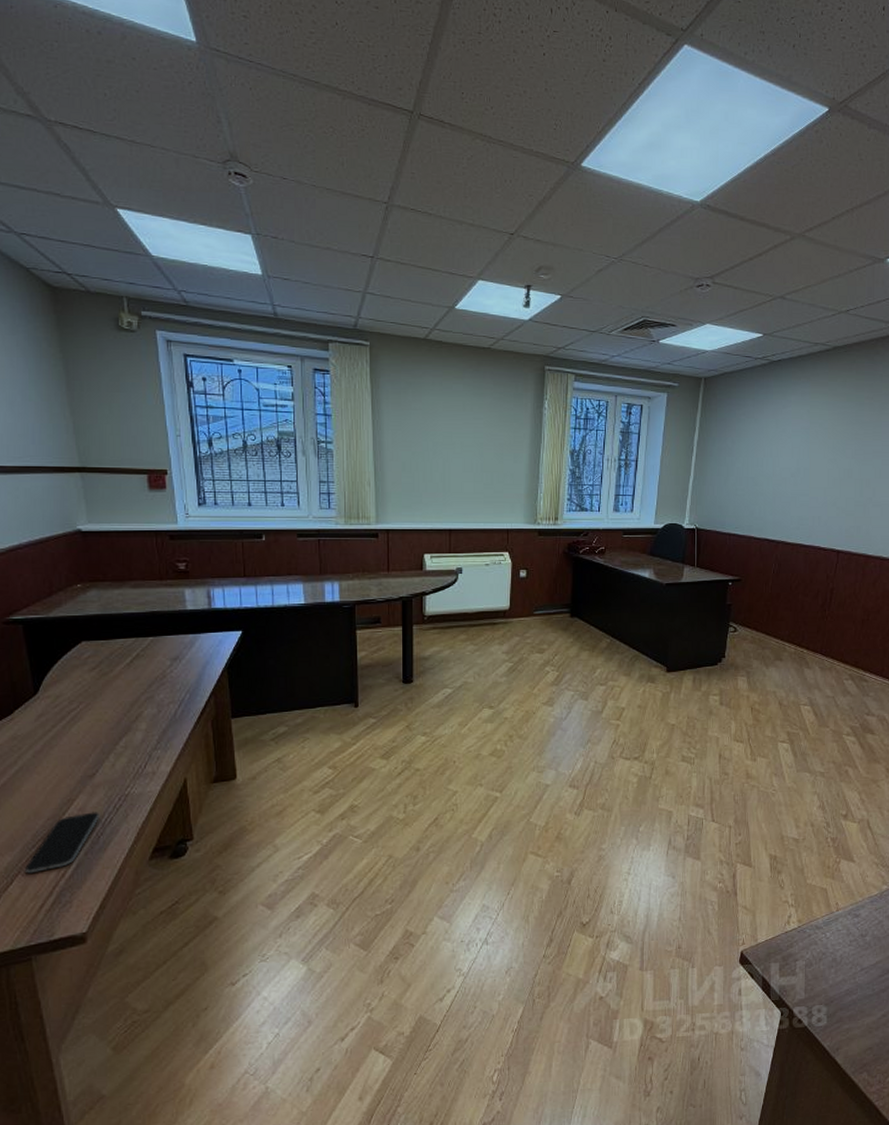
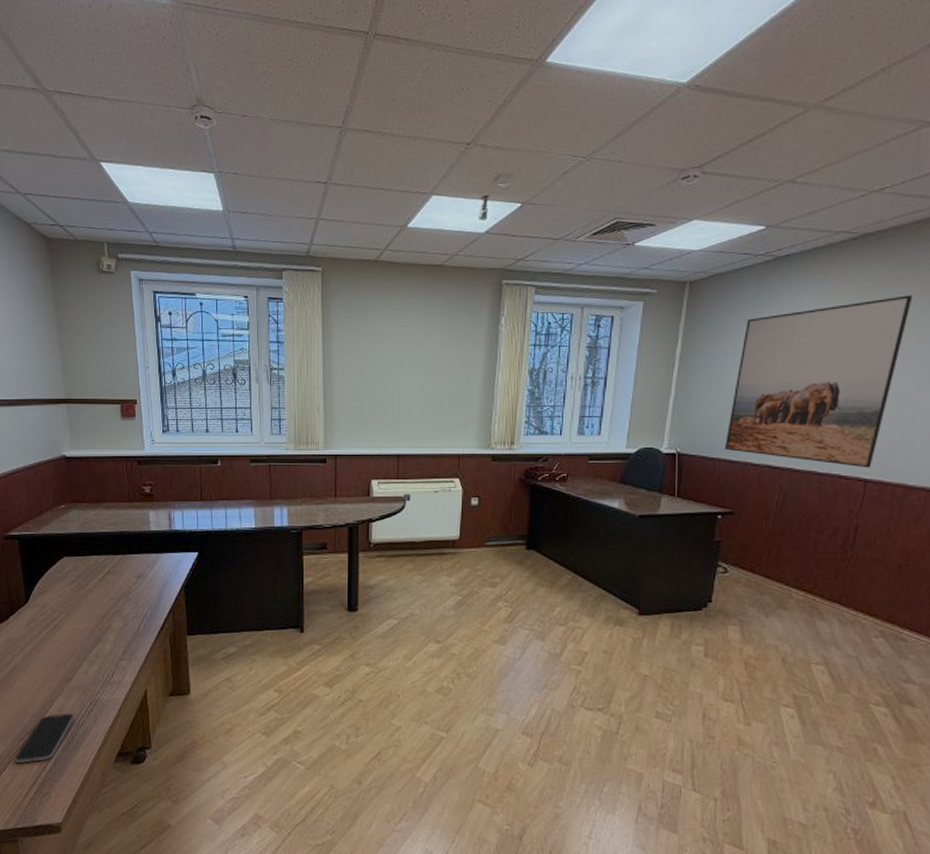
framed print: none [733,399,870,541] -> present [724,295,913,468]

